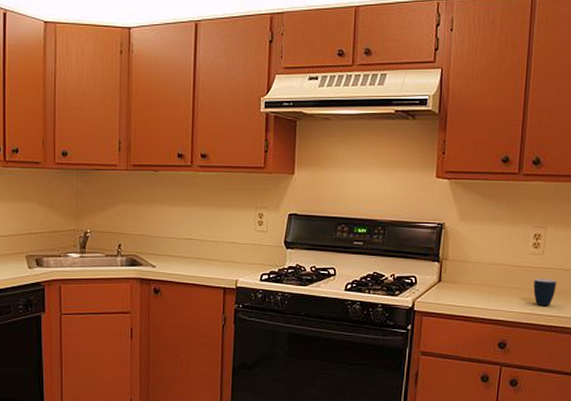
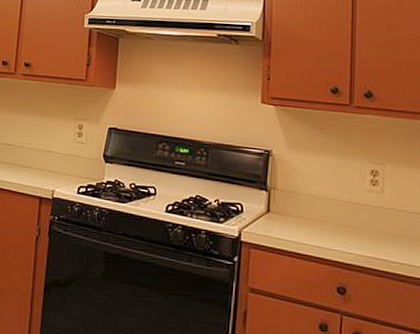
mug: present [533,278,557,307] -> none [374,218,400,251]

